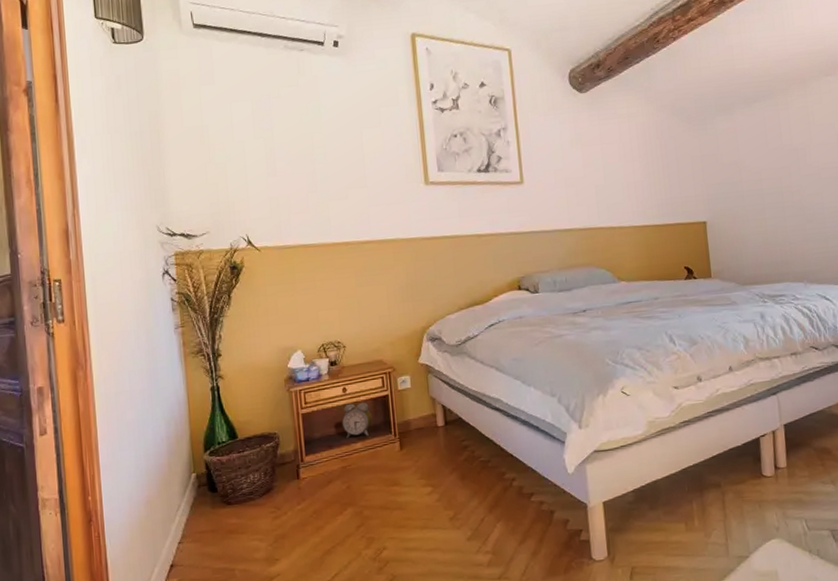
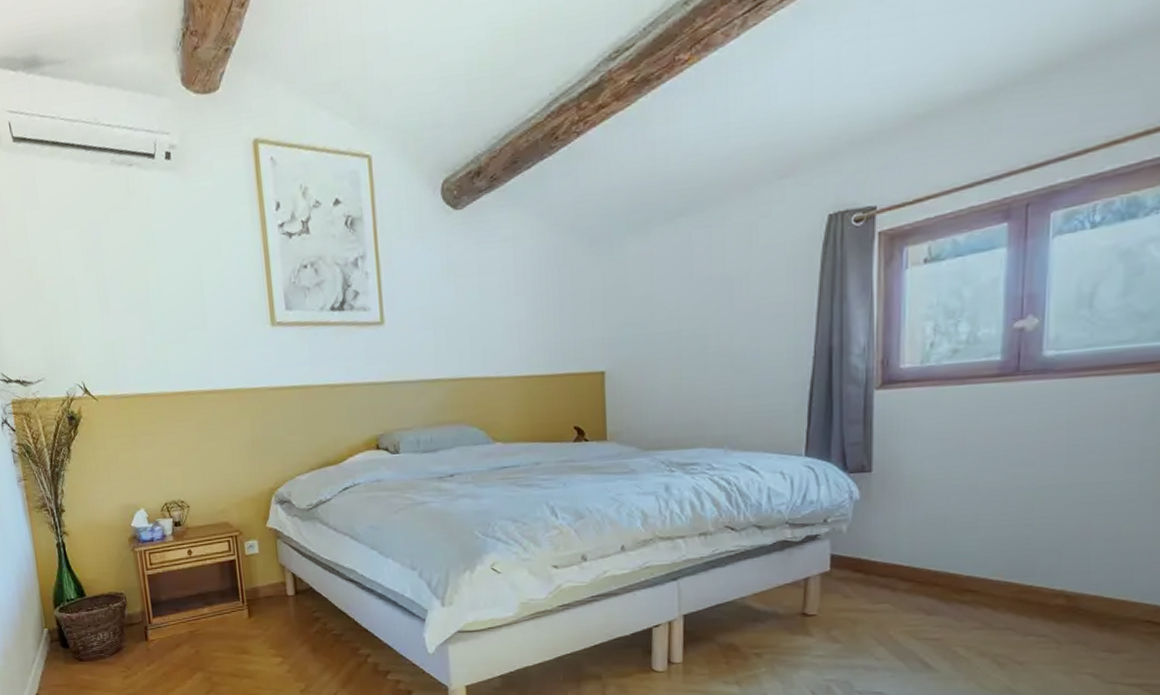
alarm clock: present [341,402,373,439] -> none [188,566,220,603]

